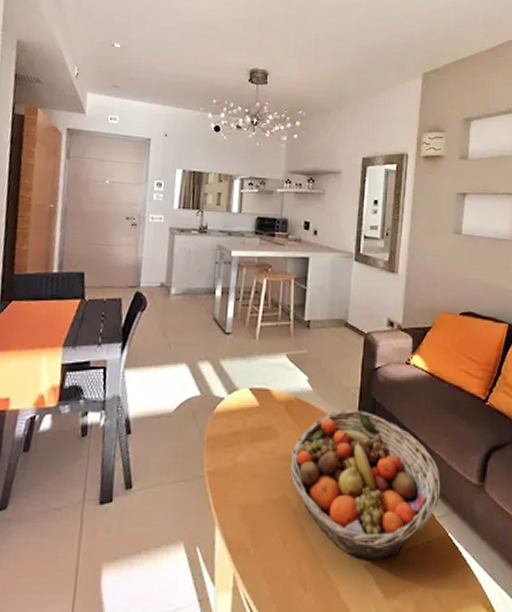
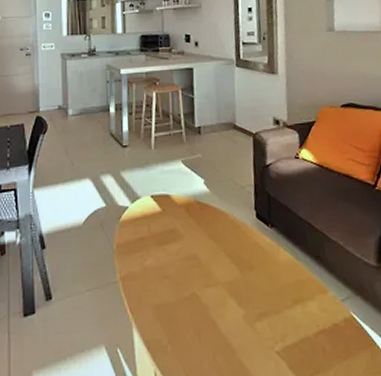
fruit basket: present [290,409,441,560] -> none [196,205,342,347]

